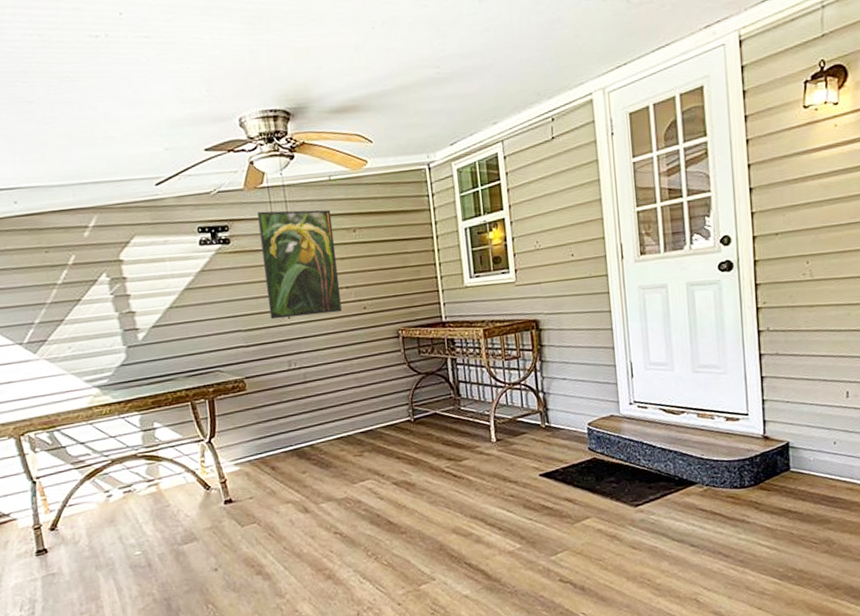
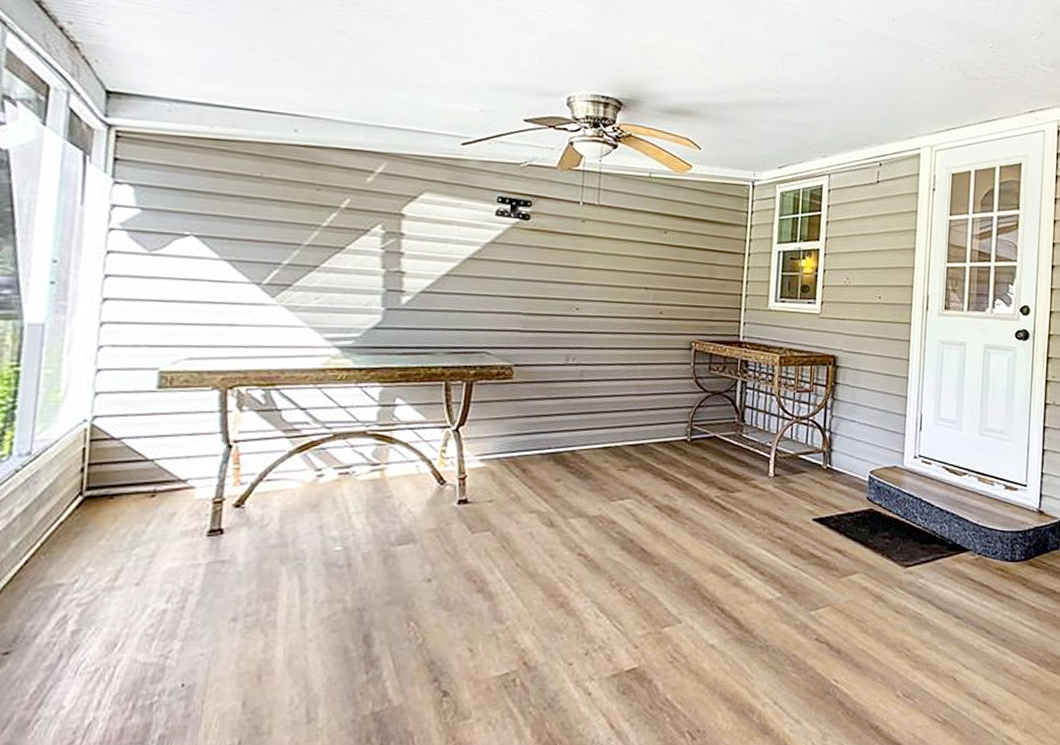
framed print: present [257,209,342,320] -> none [556,193,645,312]

